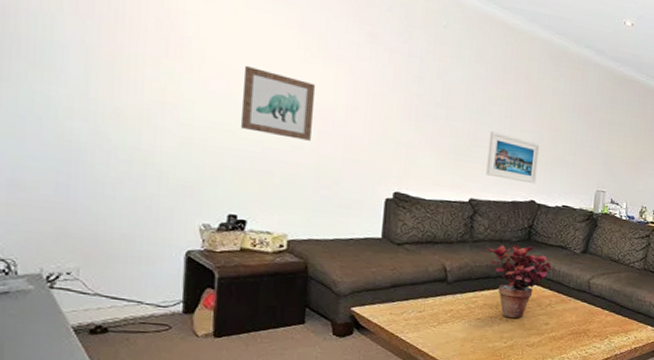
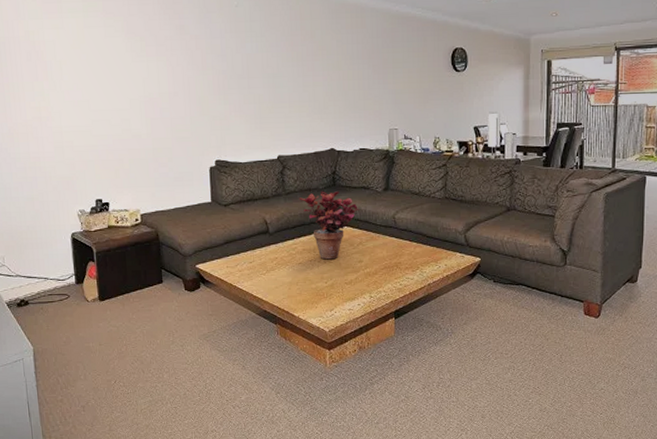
wall art: present [241,66,316,141] -> none [91,75,146,129]
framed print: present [486,131,540,184] -> none [287,91,333,133]

